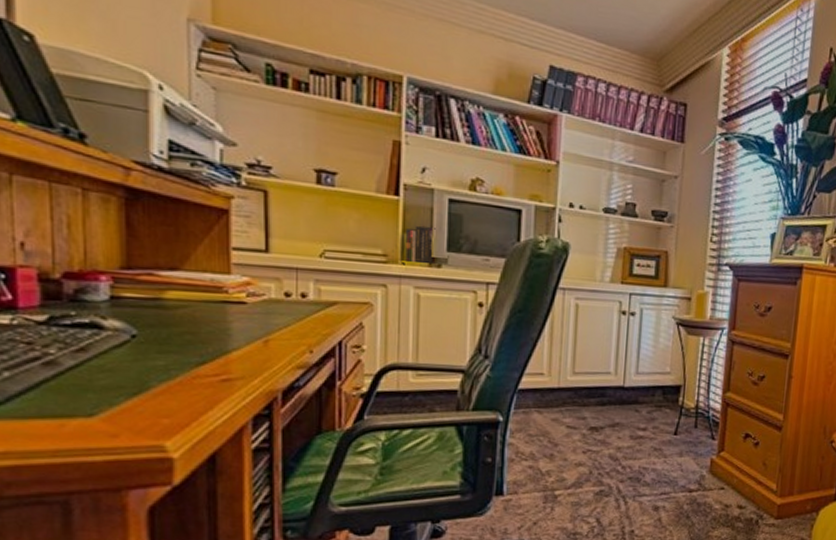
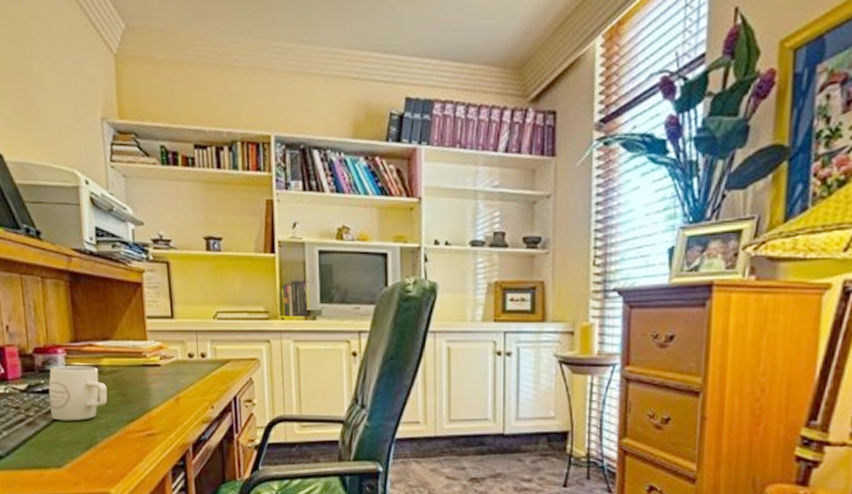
mug: none [80,295,170,362] -> present [48,366,108,421]

